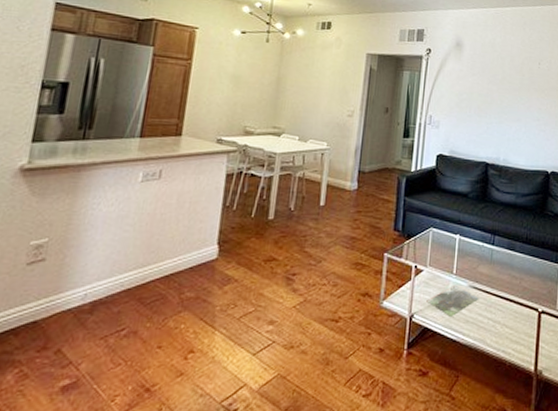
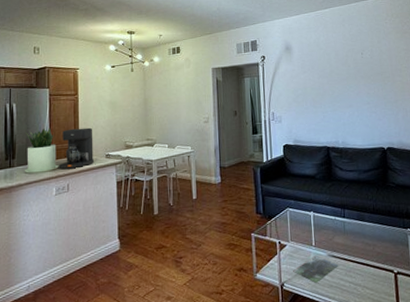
planter: none [102,94,153,151] -> present [24,128,59,174]
coffee maker: none [151,101,205,152] -> present [59,127,94,170]

